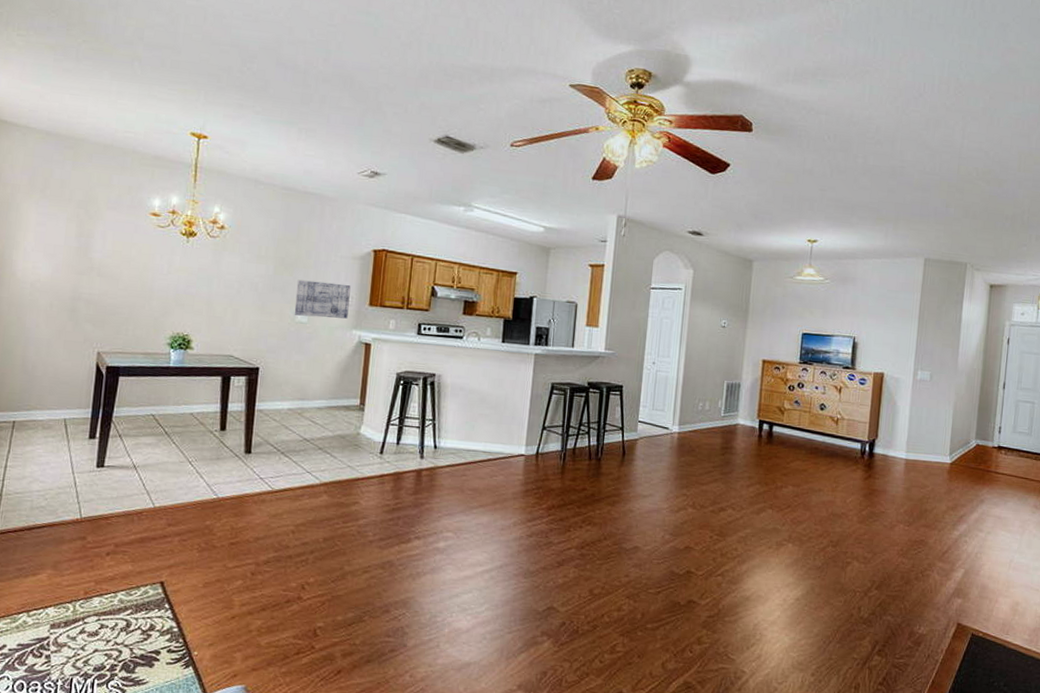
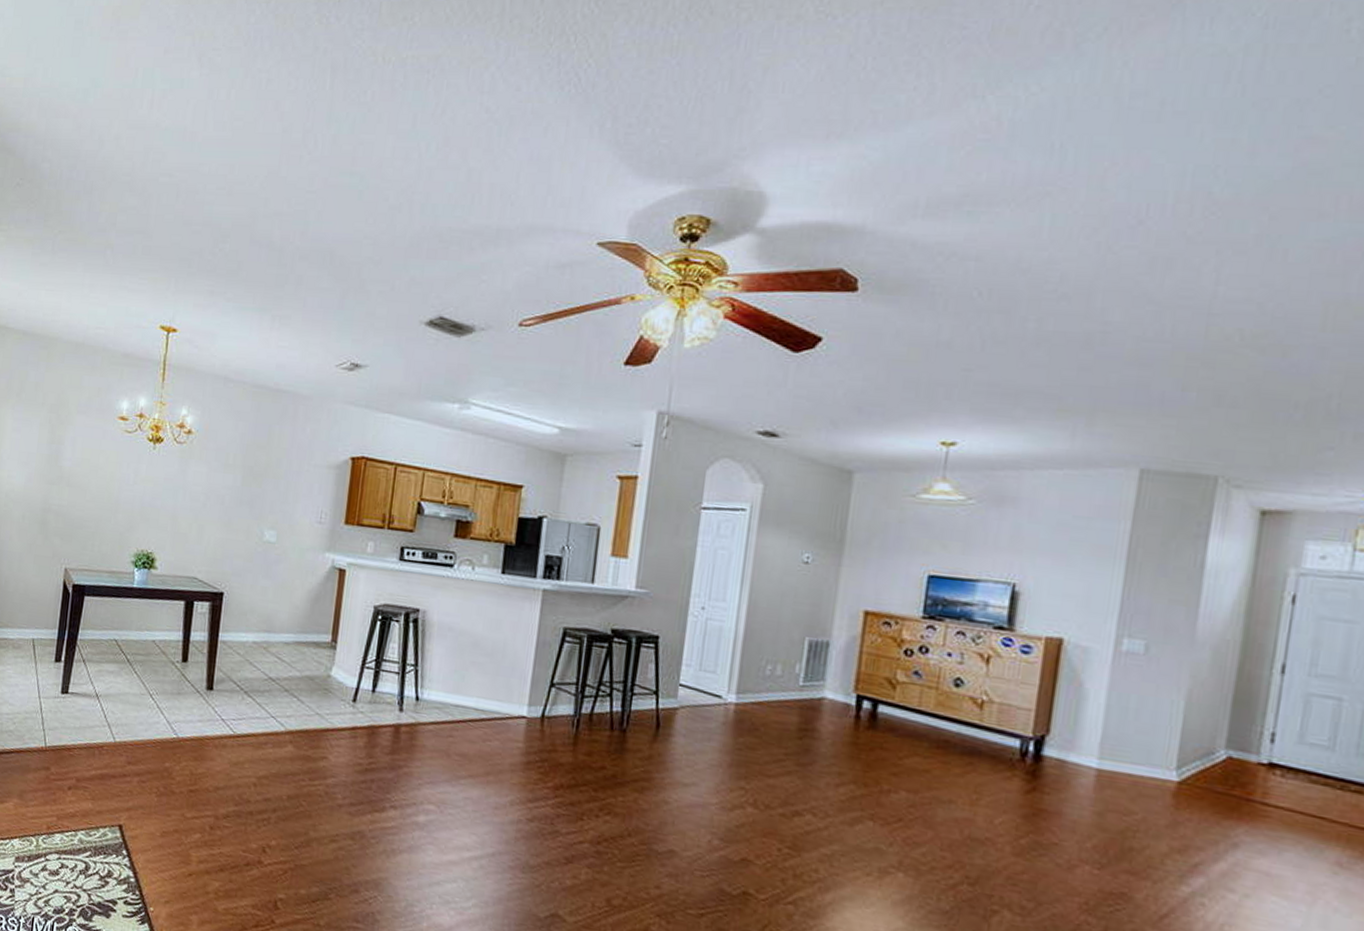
wall art: present [294,279,351,319] -> none [262,492,325,539]

